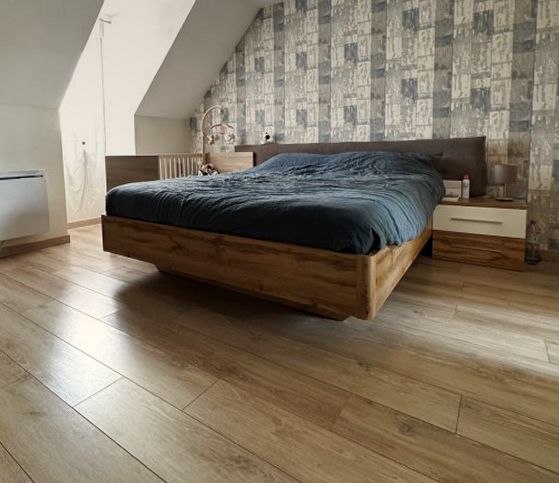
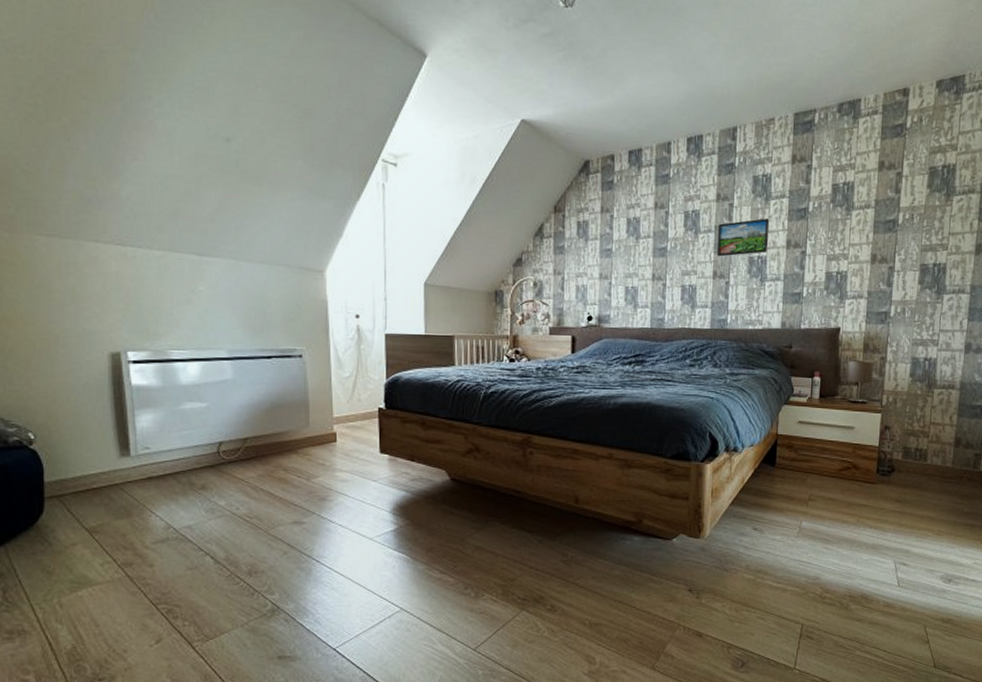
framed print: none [373,46,419,81] -> present [716,218,770,257]

